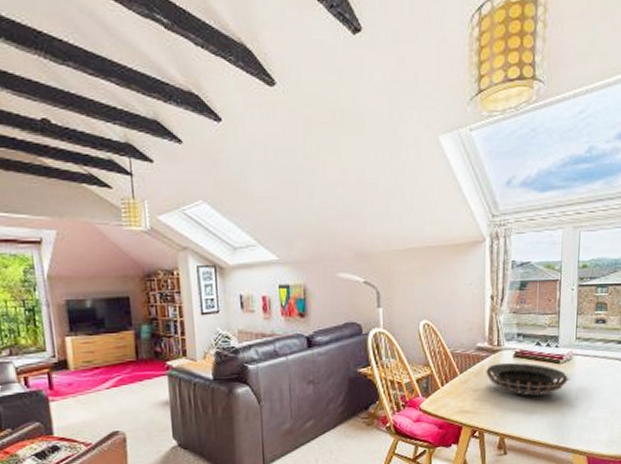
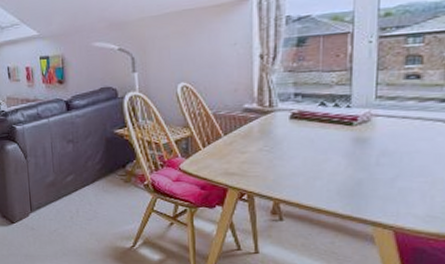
decorative bowl: present [486,362,570,396] -> none [255,124,367,160]

